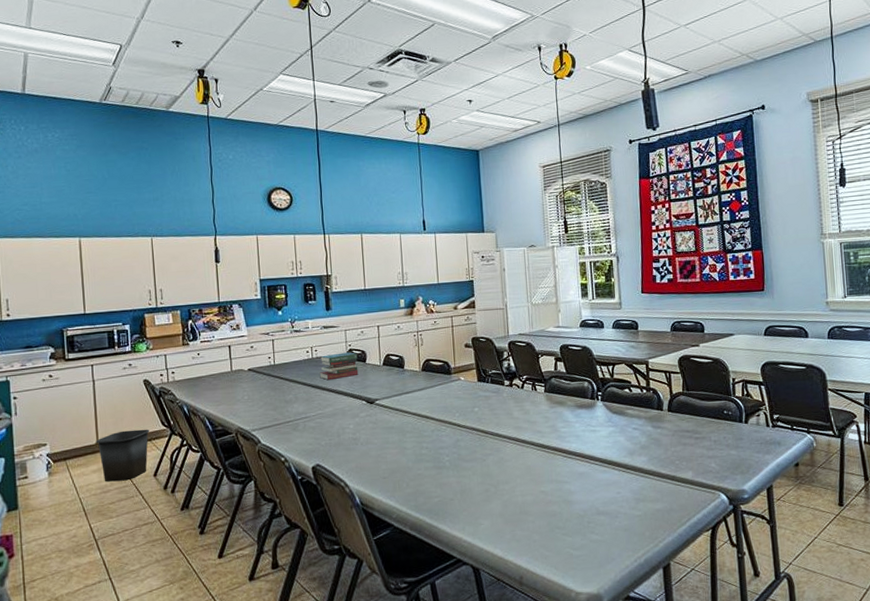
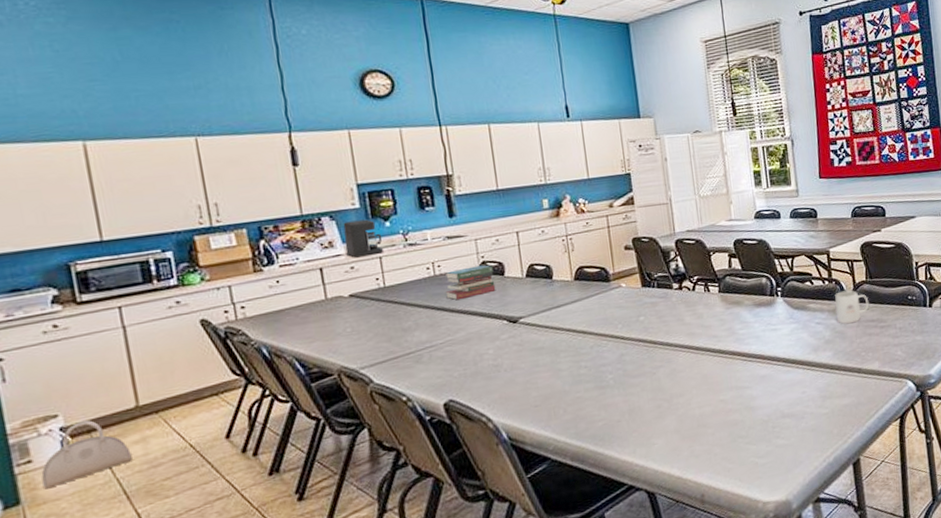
handbag: none [32,451,91,500] -> present [41,420,133,490]
waste bin: present [95,429,150,482] -> none [134,381,216,454]
coffee maker: none [248,308,275,339] -> present [343,219,383,258]
mug: none [651,400,685,432] -> present [834,290,869,324]

